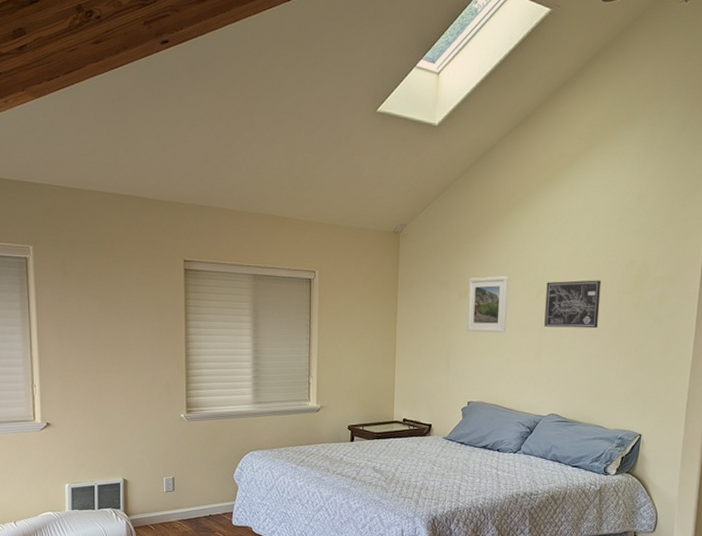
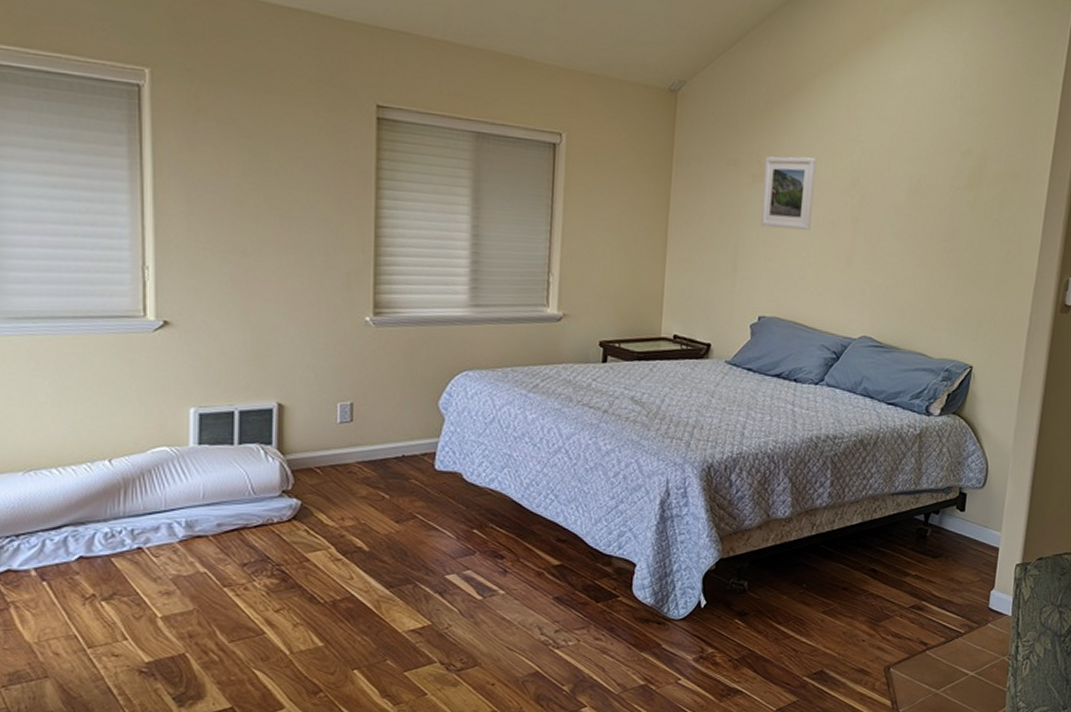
wall art: present [544,280,602,329] -> none [859,168,931,232]

